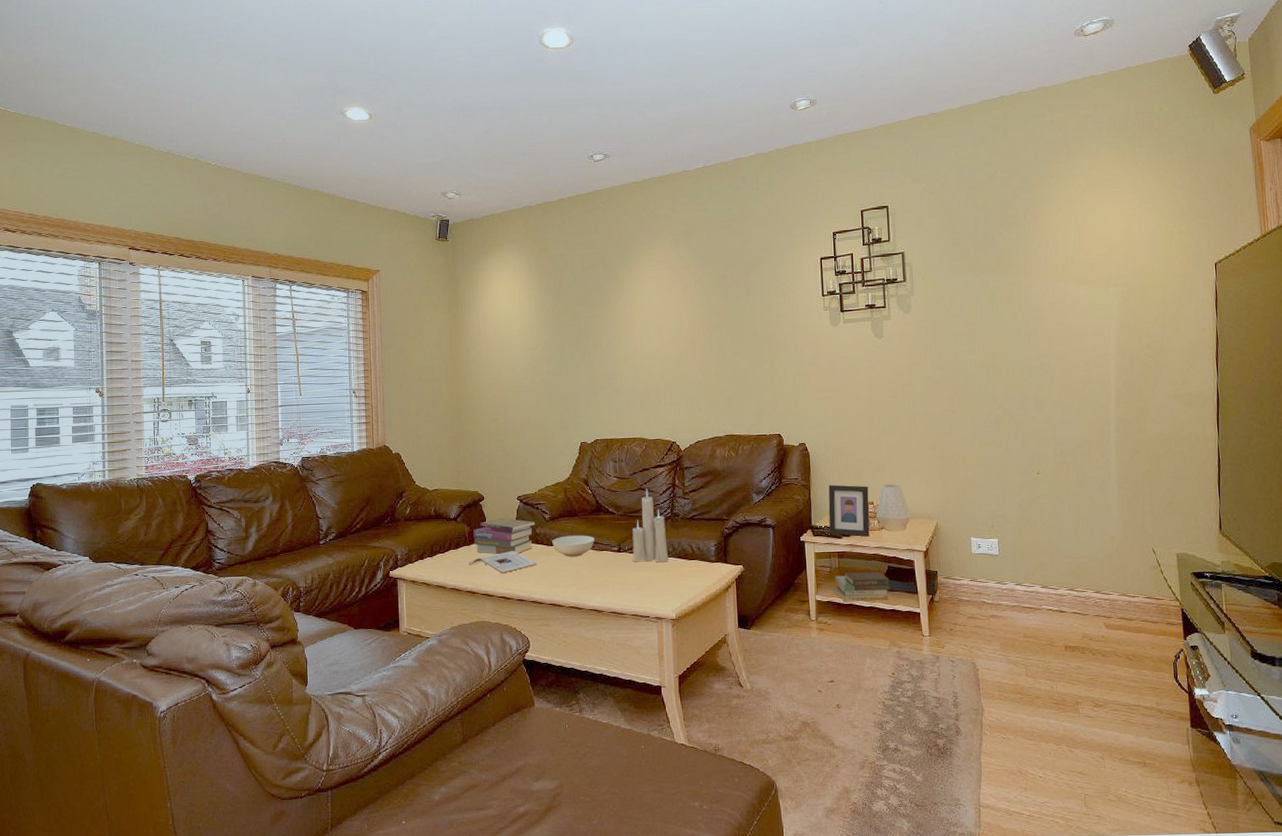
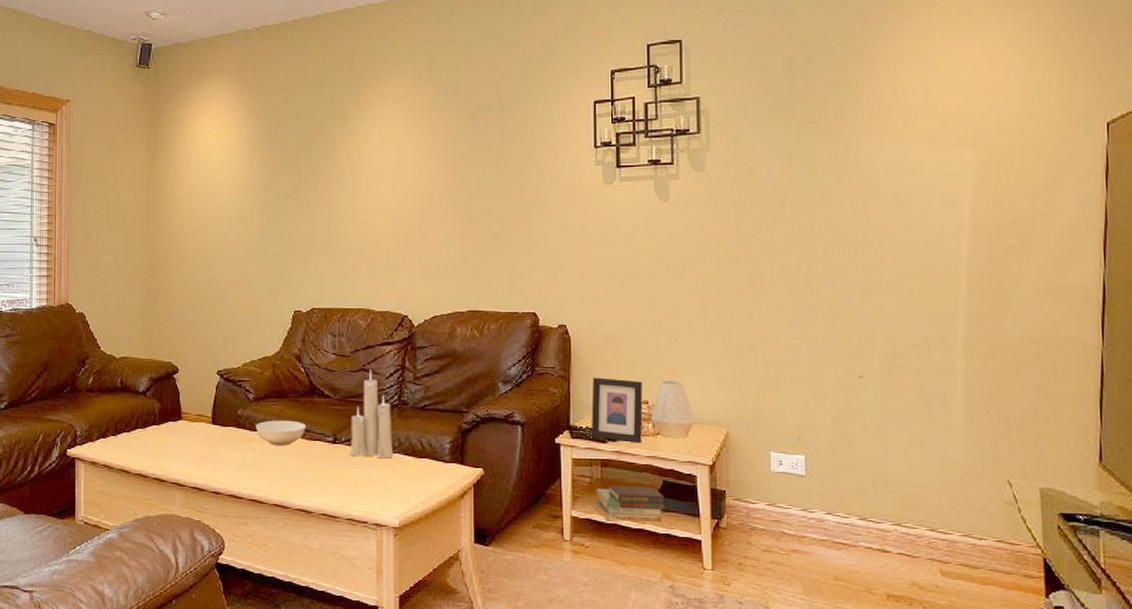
magazine: present [469,551,538,574] -> none [158,434,238,461]
books: present [473,518,535,554] -> none [164,395,236,439]

